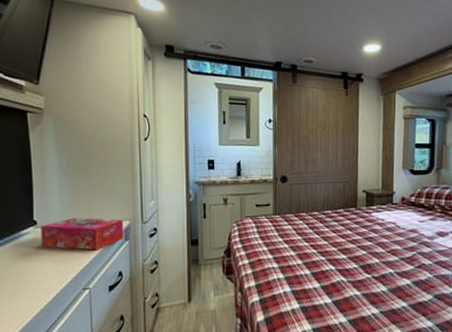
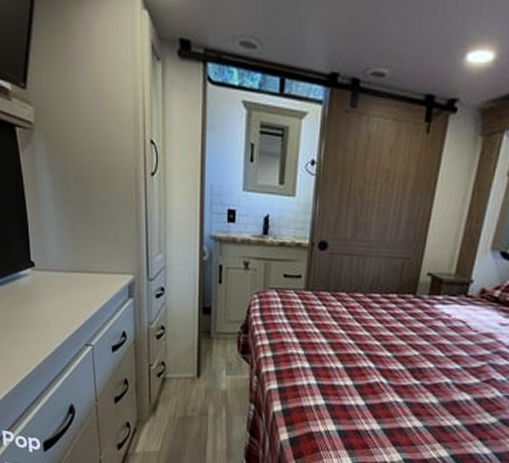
tissue box: present [41,217,124,250] -> none [39,263,128,304]

